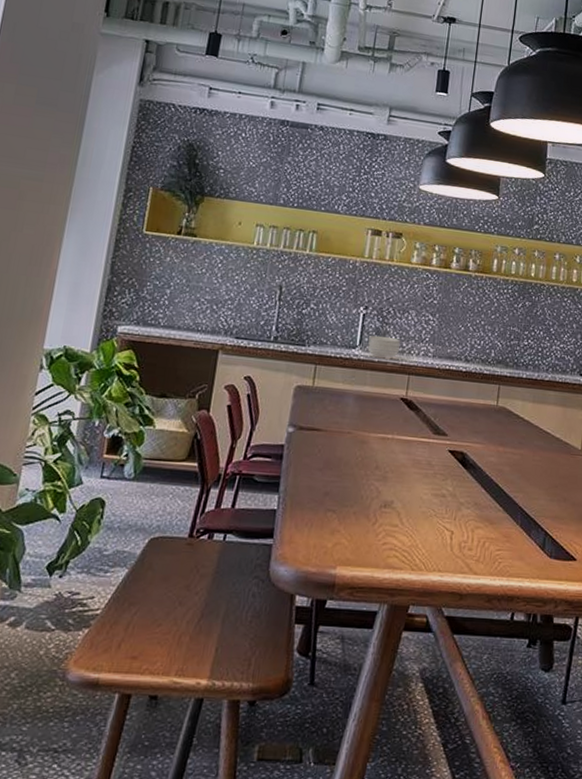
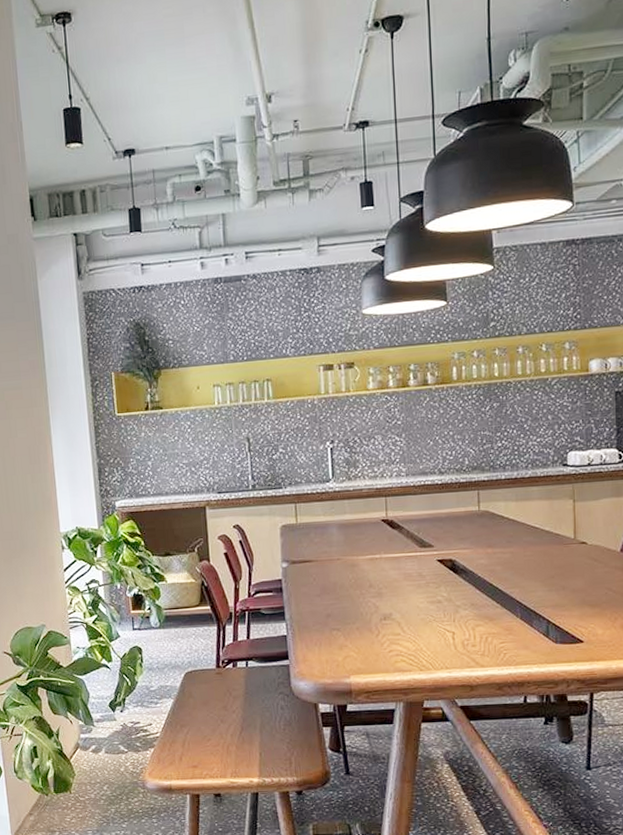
bowl: present [367,335,401,359] -> none [340,465,373,487]

